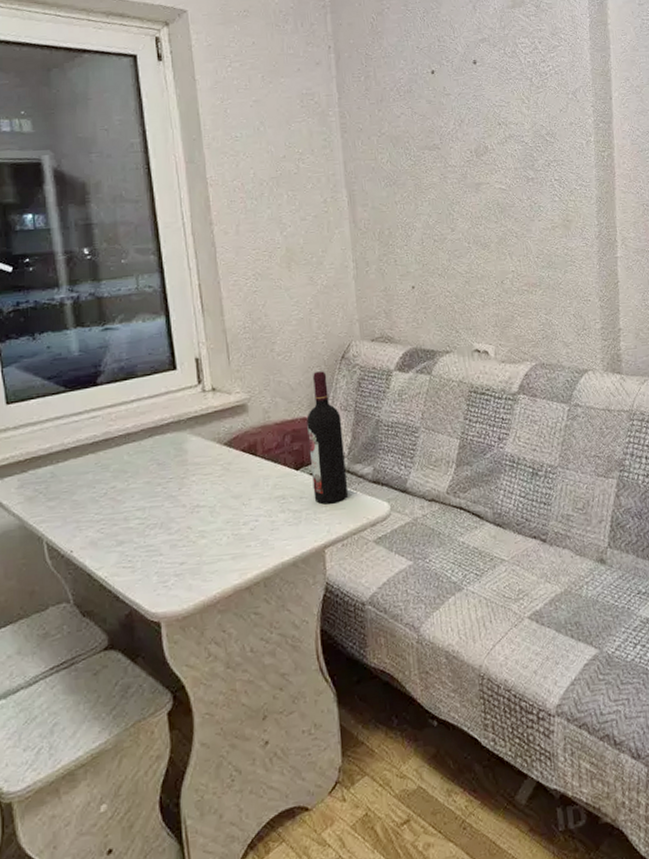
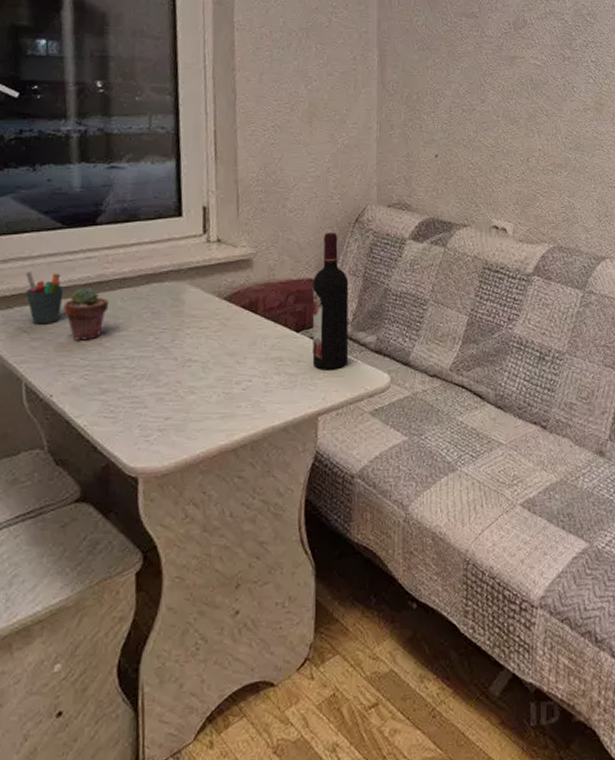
pen holder: none [36,434,74,485] -> present [25,272,64,325]
potted succulent: none [74,445,117,497] -> present [63,286,110,341]

